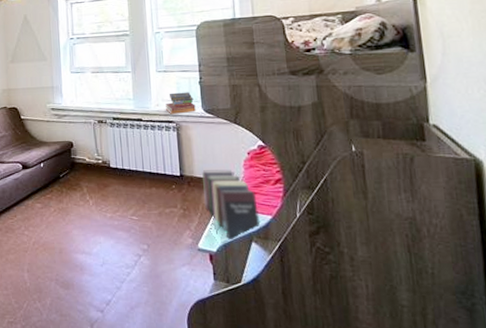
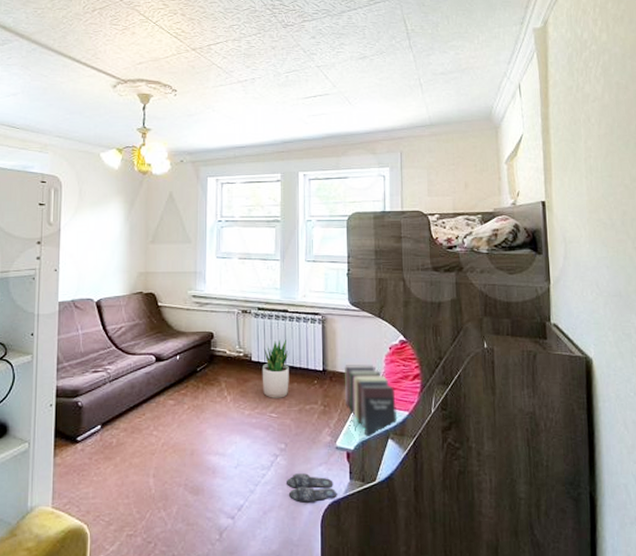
planter: none [120,147,148,202] -> present [262,339,289,398]
slippers: none [151,273,202,300] -> present [287,473,337,503]
books: present [166,92,196,115] -> none [313,283,342,307]

